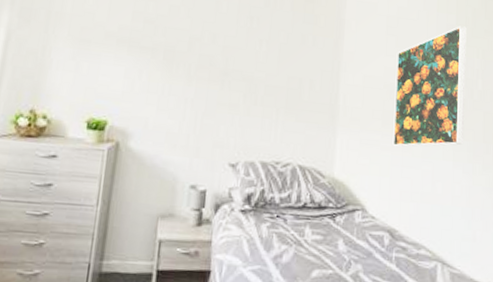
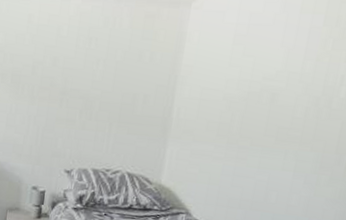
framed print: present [393,26,467,147] -> none [226,27,337,157]

